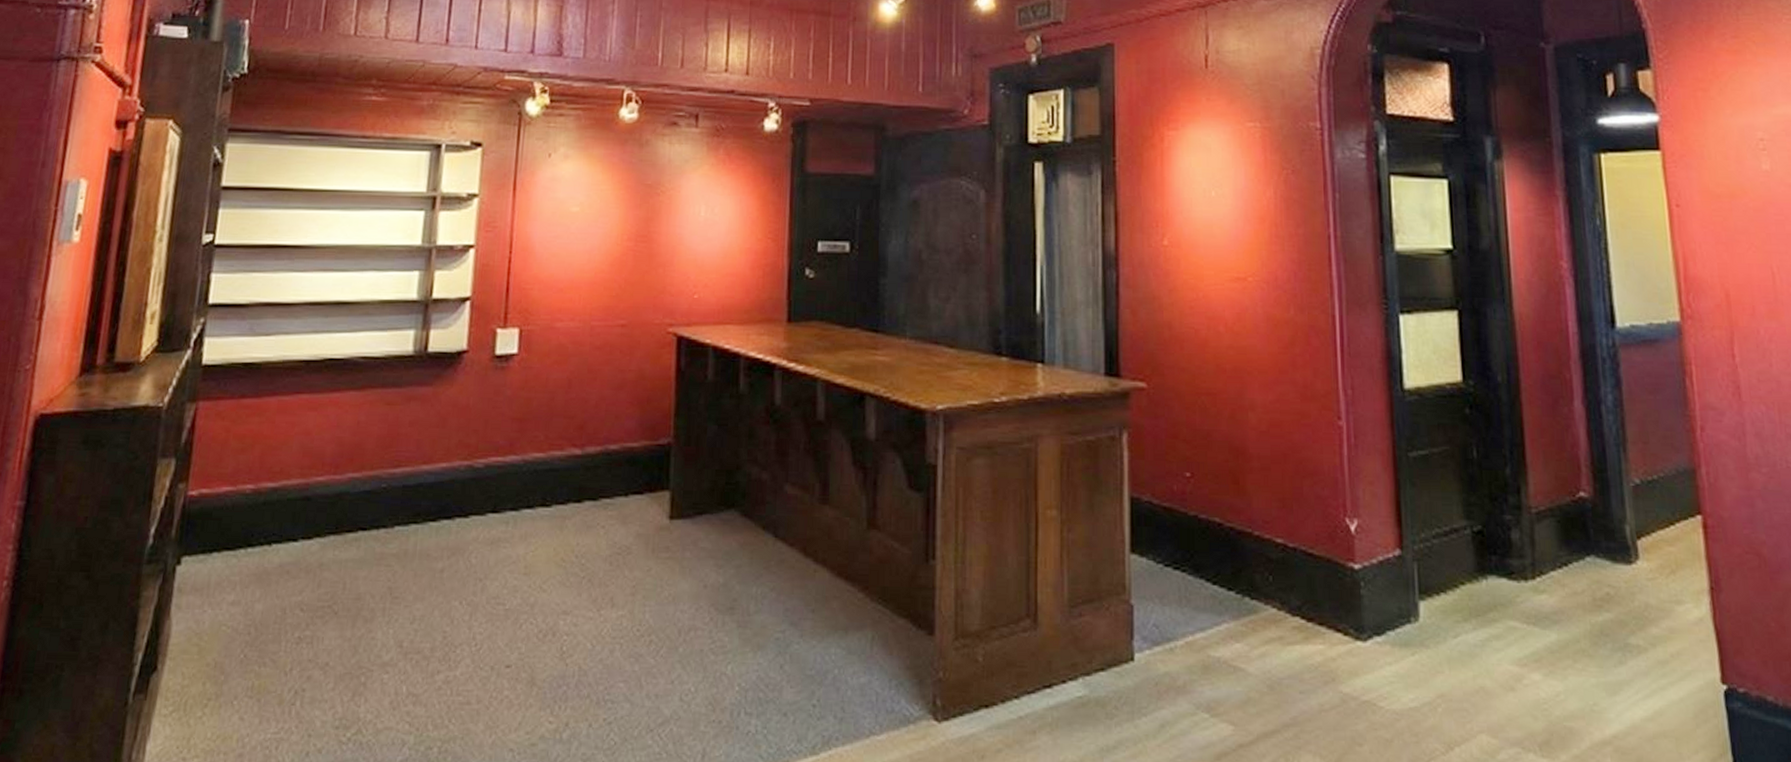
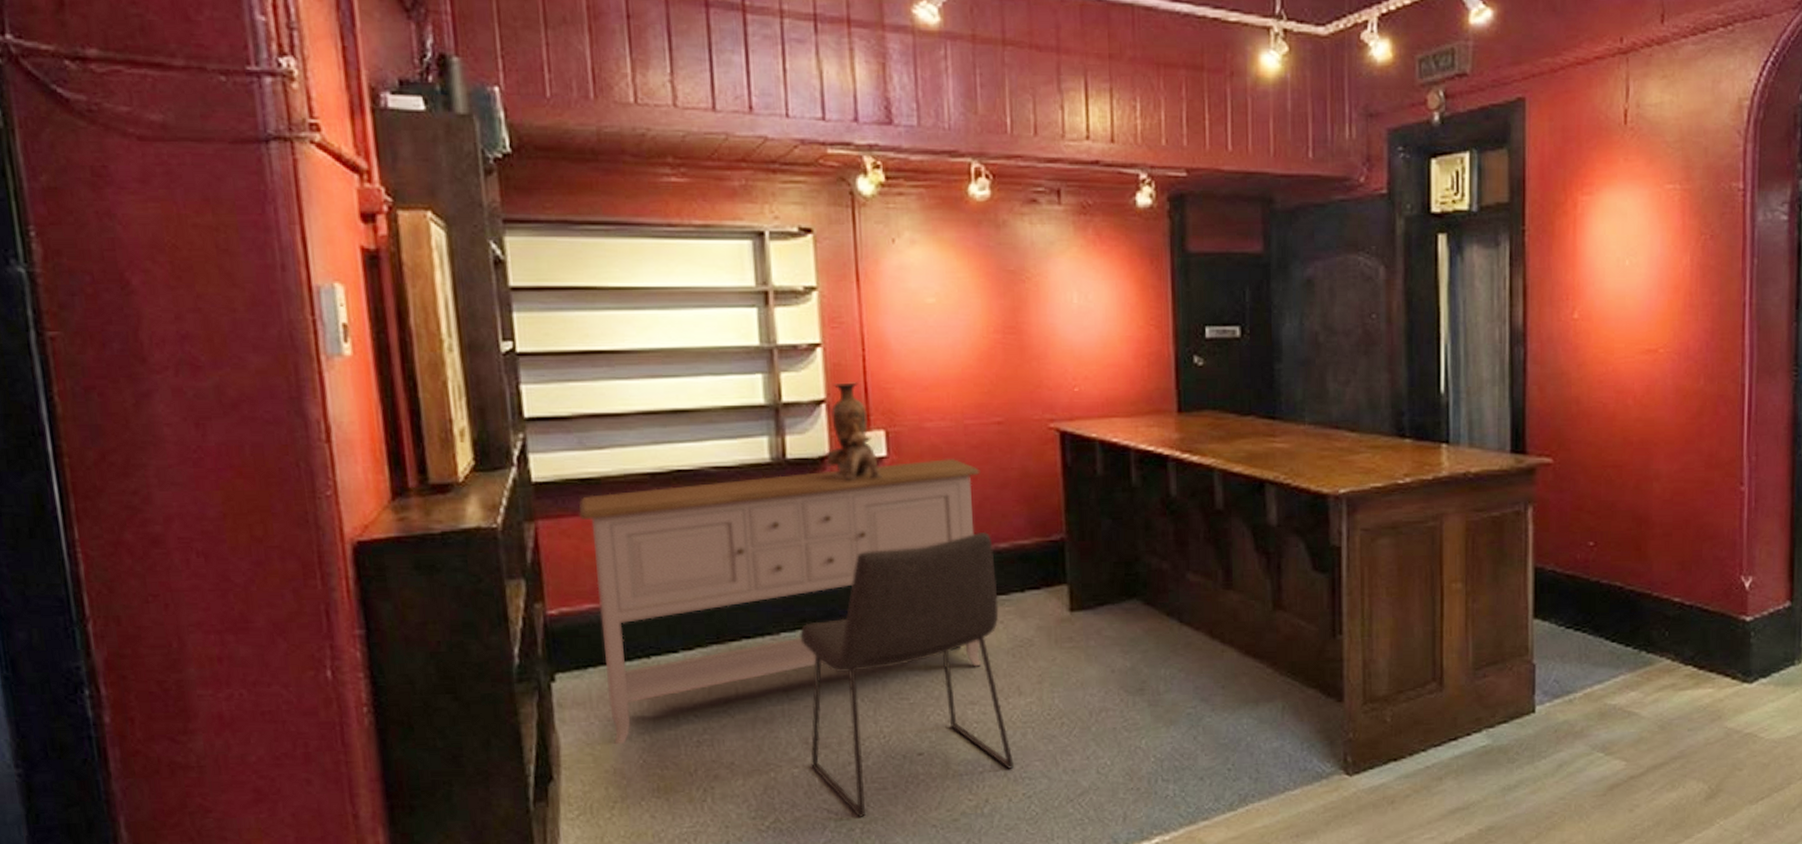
sideboard: none [221,358,600,637] -> present [578,459,982,745]
chair: none [401,432,604,734] -> present [798,531,1014,817]
vase with dog figurine: none [461,282,511,376] -> present [824,382,882,481]

